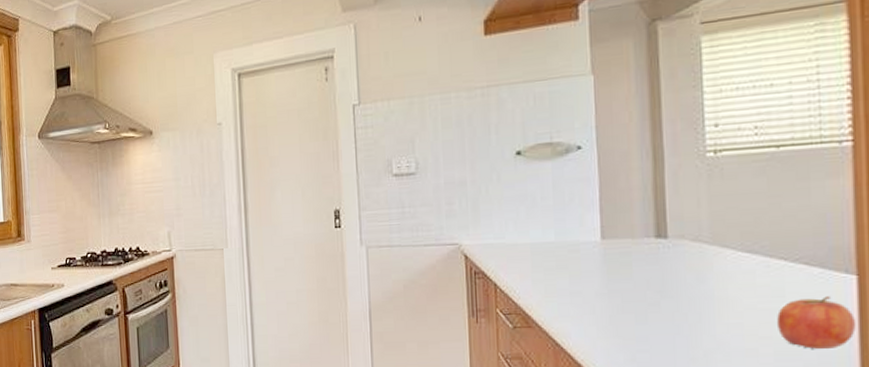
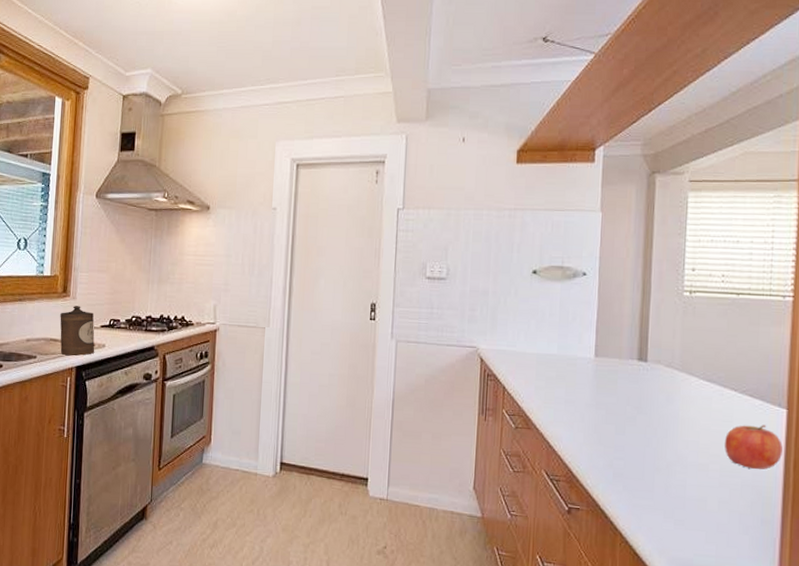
canister: none [17,248,55,298] -> present [60,306,95,356]

